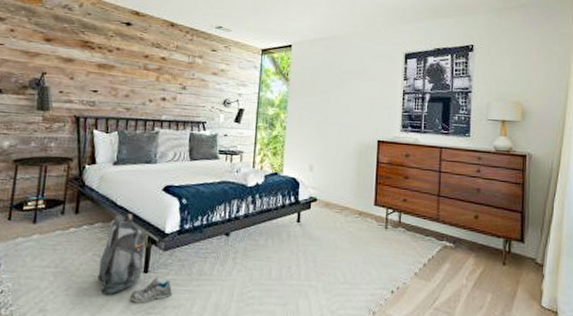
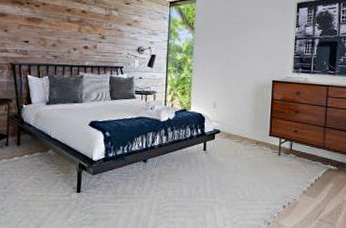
backpack: present [98,214,145,295] -> none [39,145,77,210]
shoe: present [130,276,173,303] -> none [67,195,102,217]

